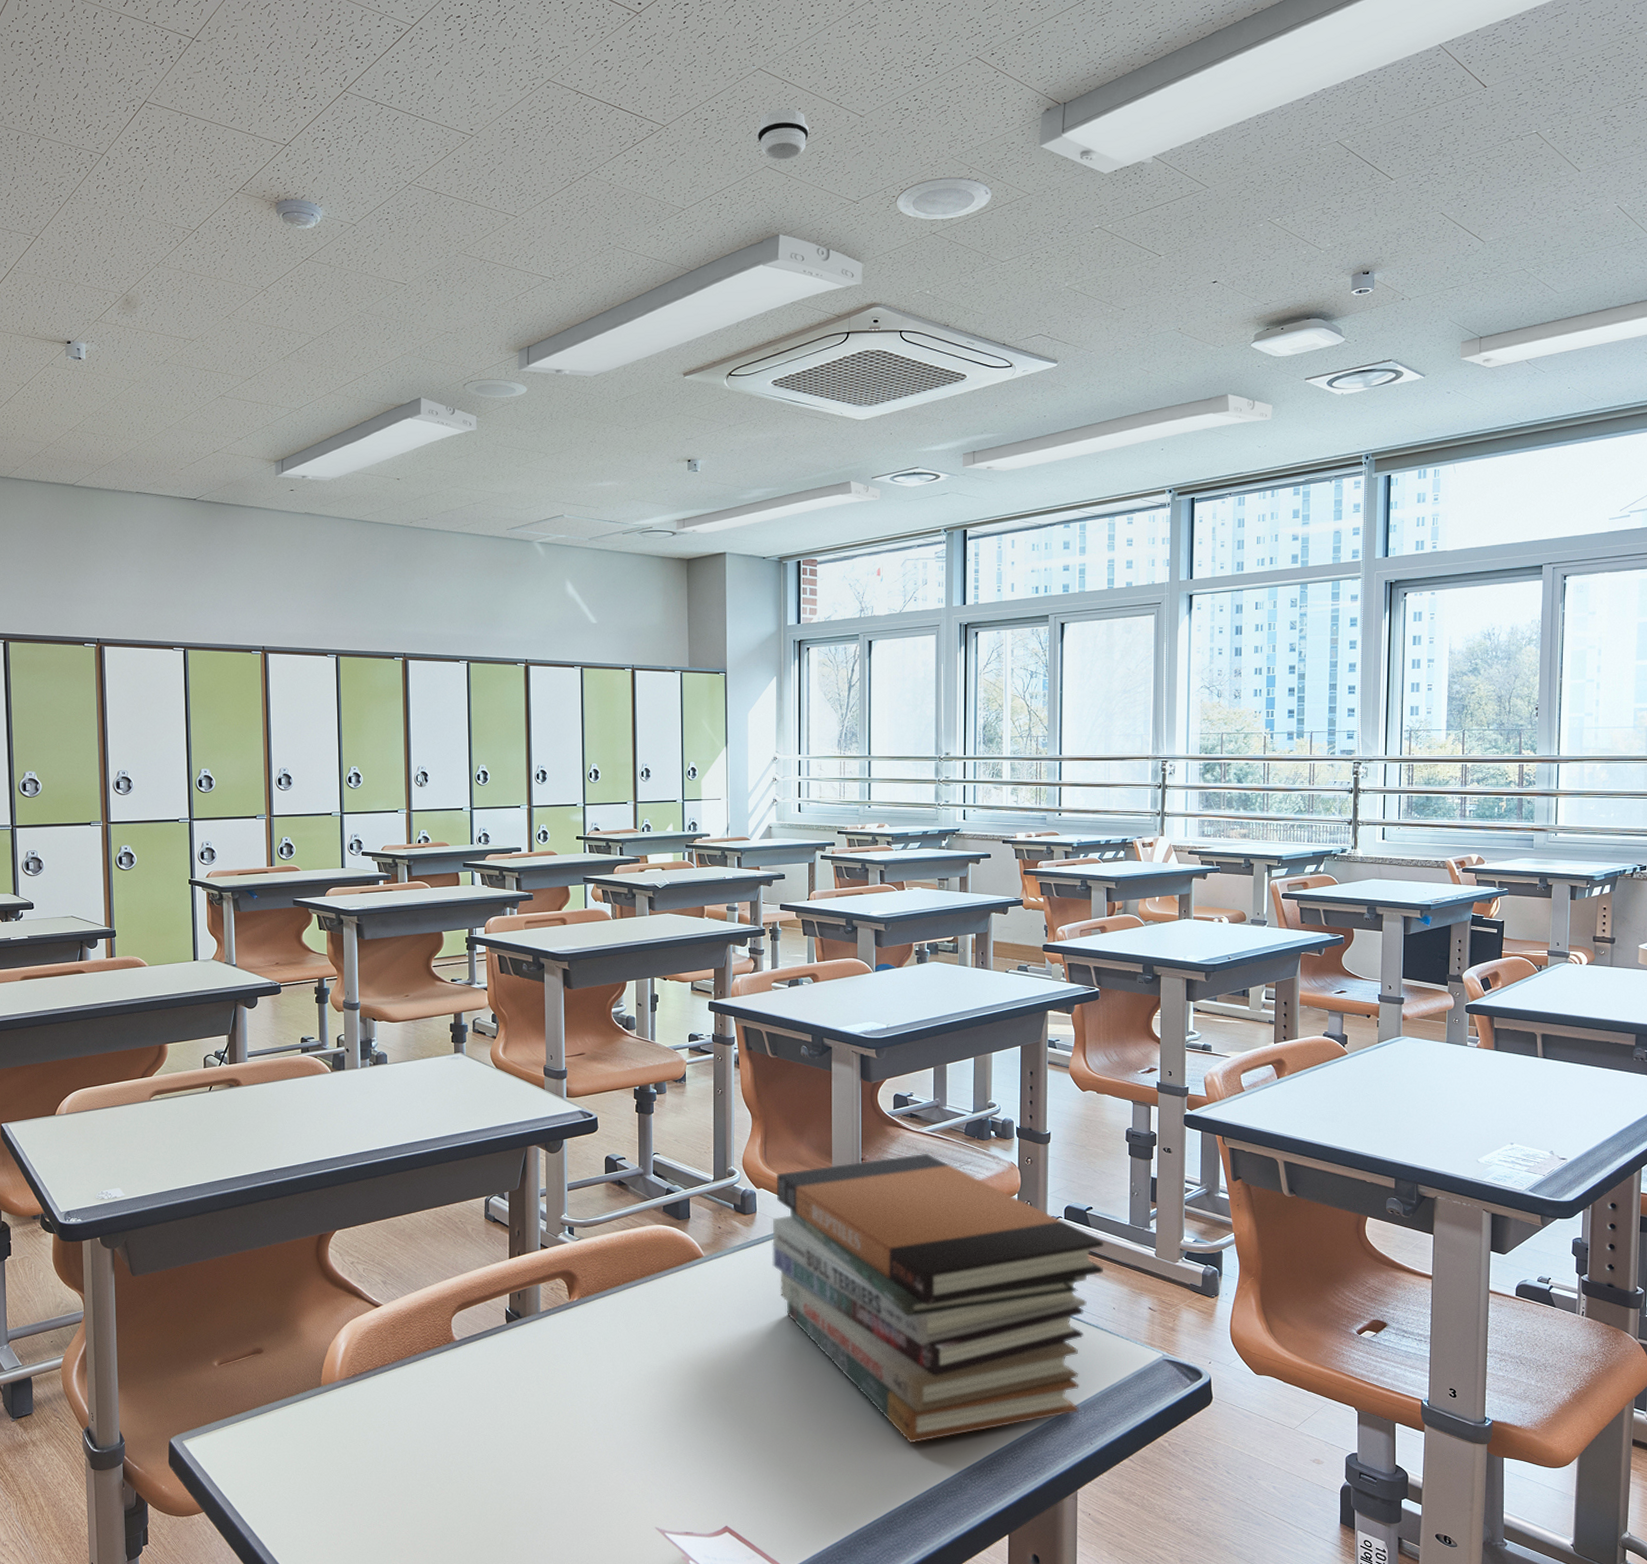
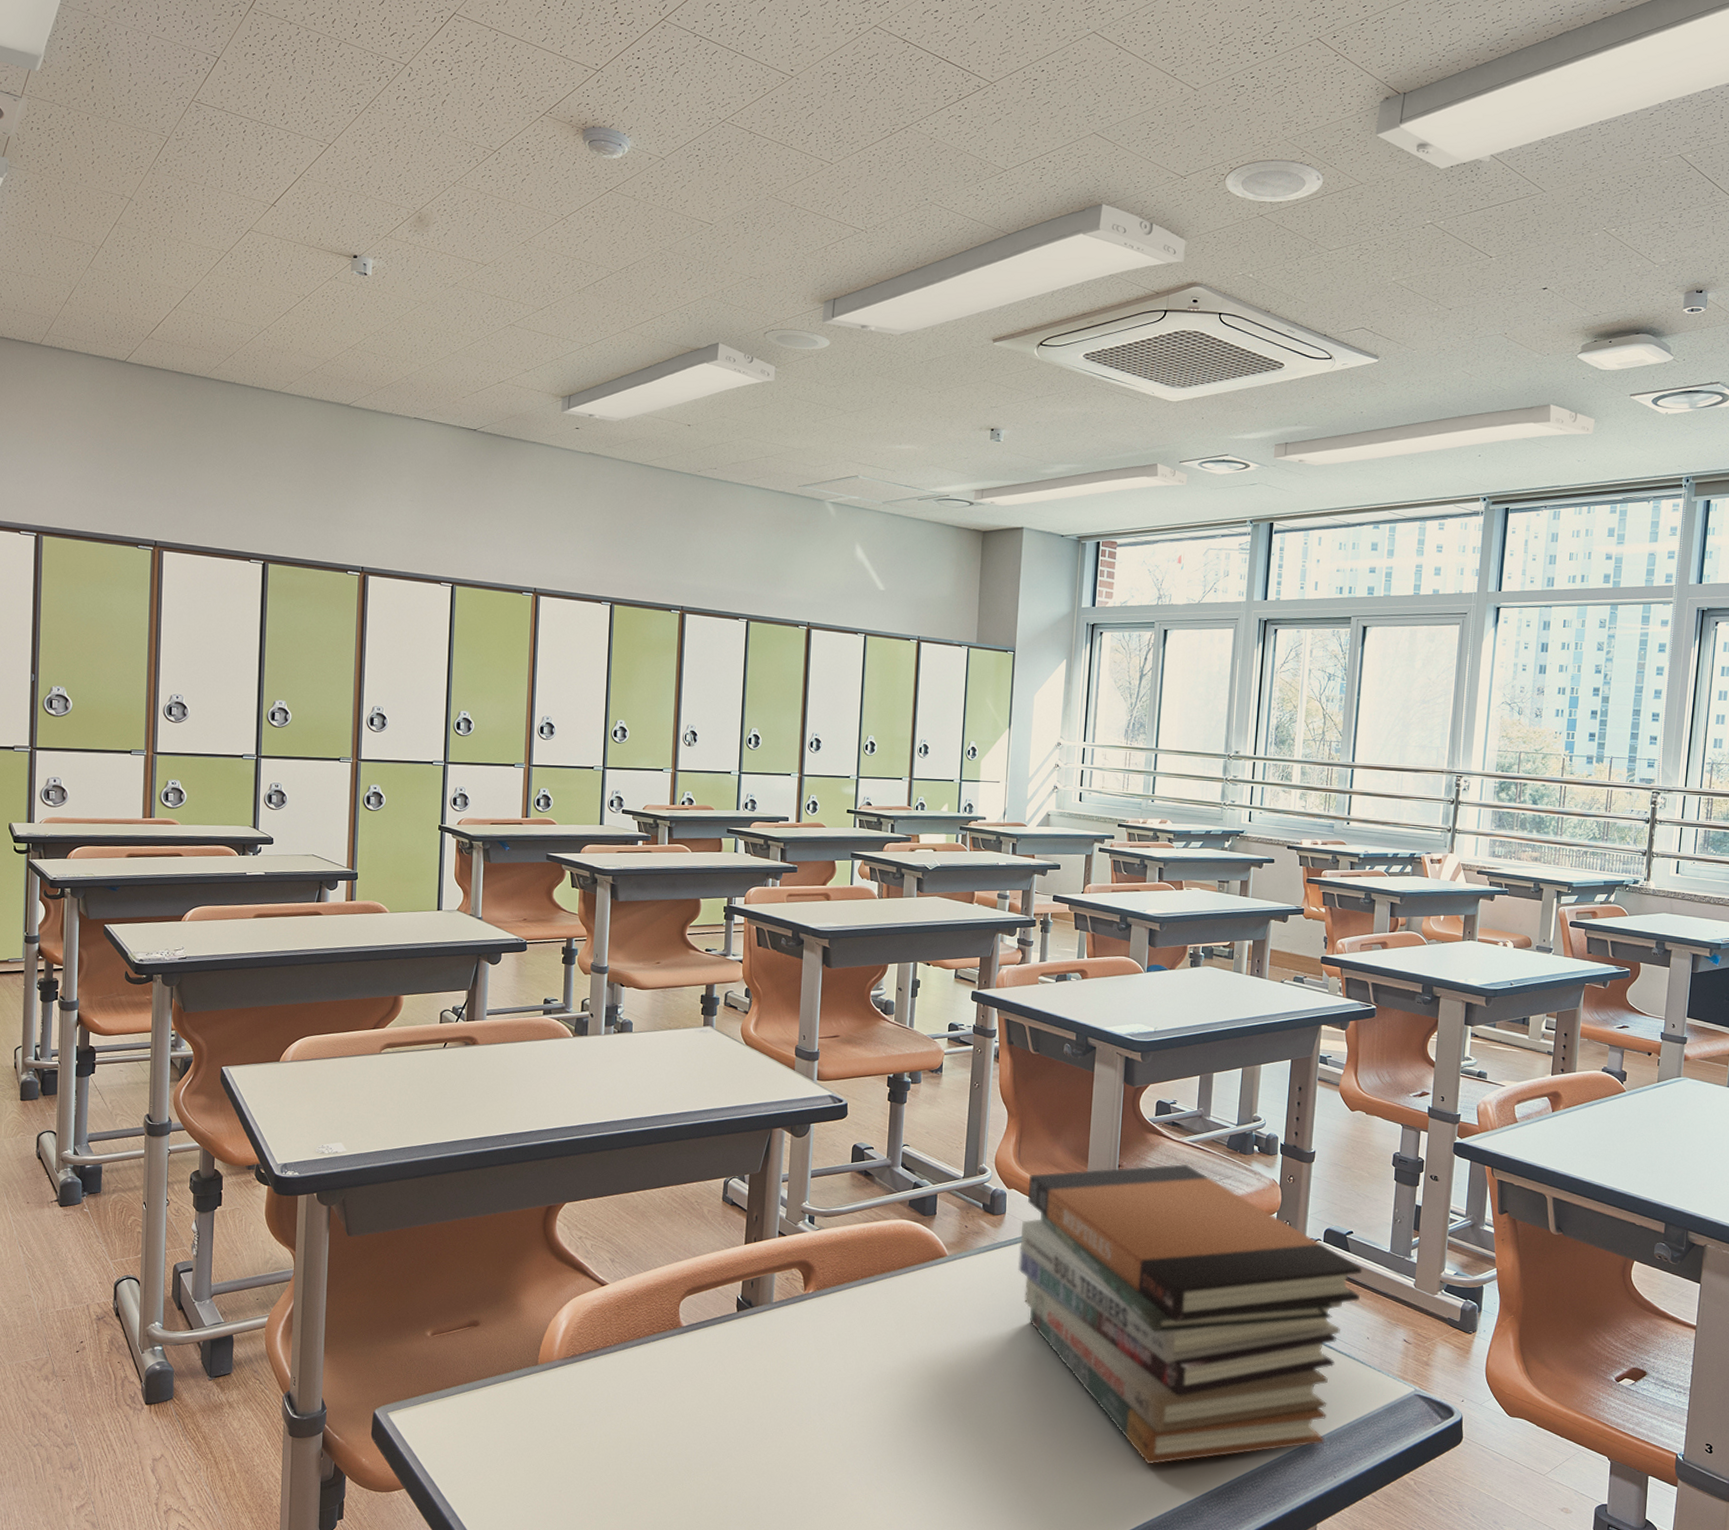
smoke detector: present [757,108,810,161] -> none [1086,75,1141,129]

